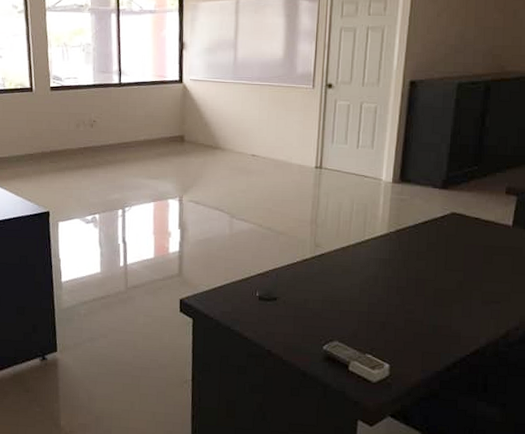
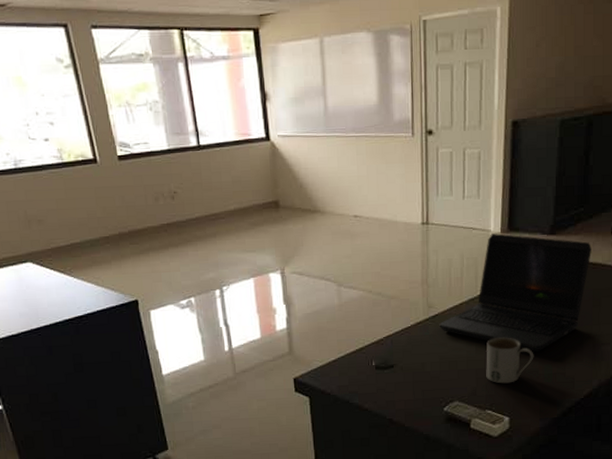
laptop computer: none [325,183,484,303] -> present [439,233,592,353]
mug: none [368,283,419,330] -> present [486,337,534,384]

